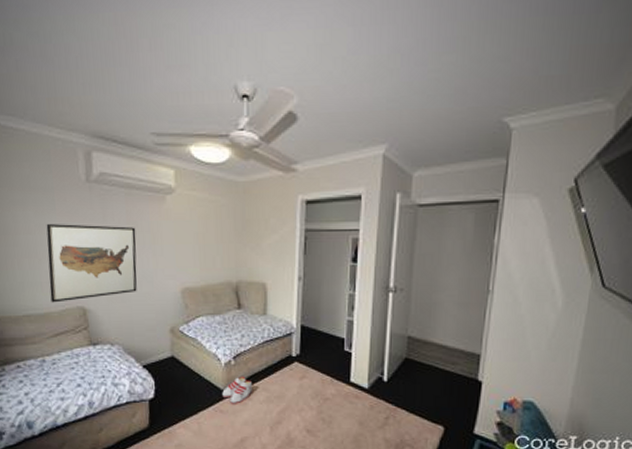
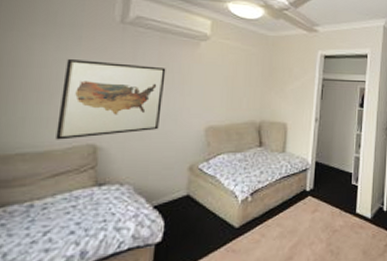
shoe: present [222,376,252,404] -> none [236,212,267,242]

